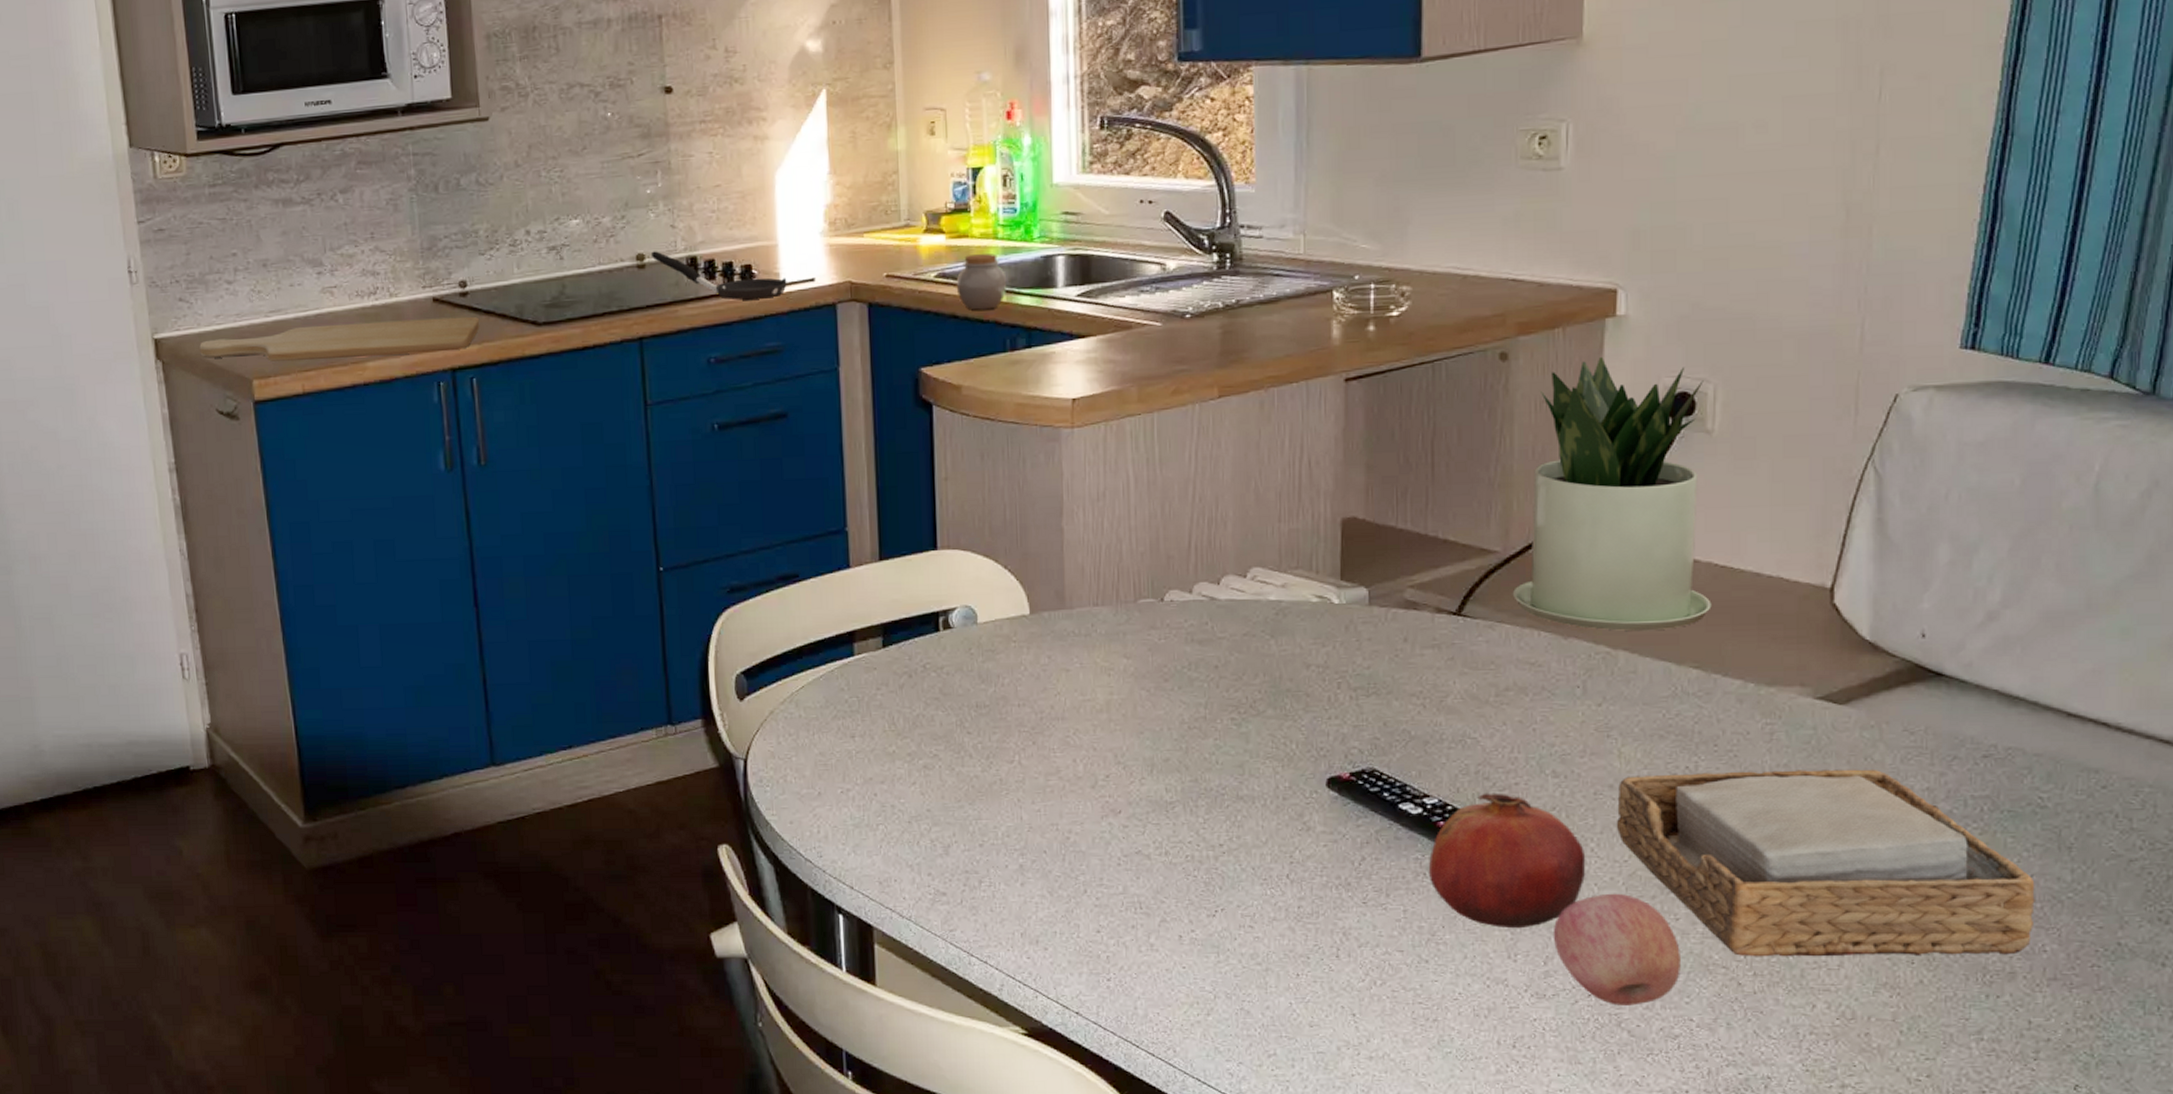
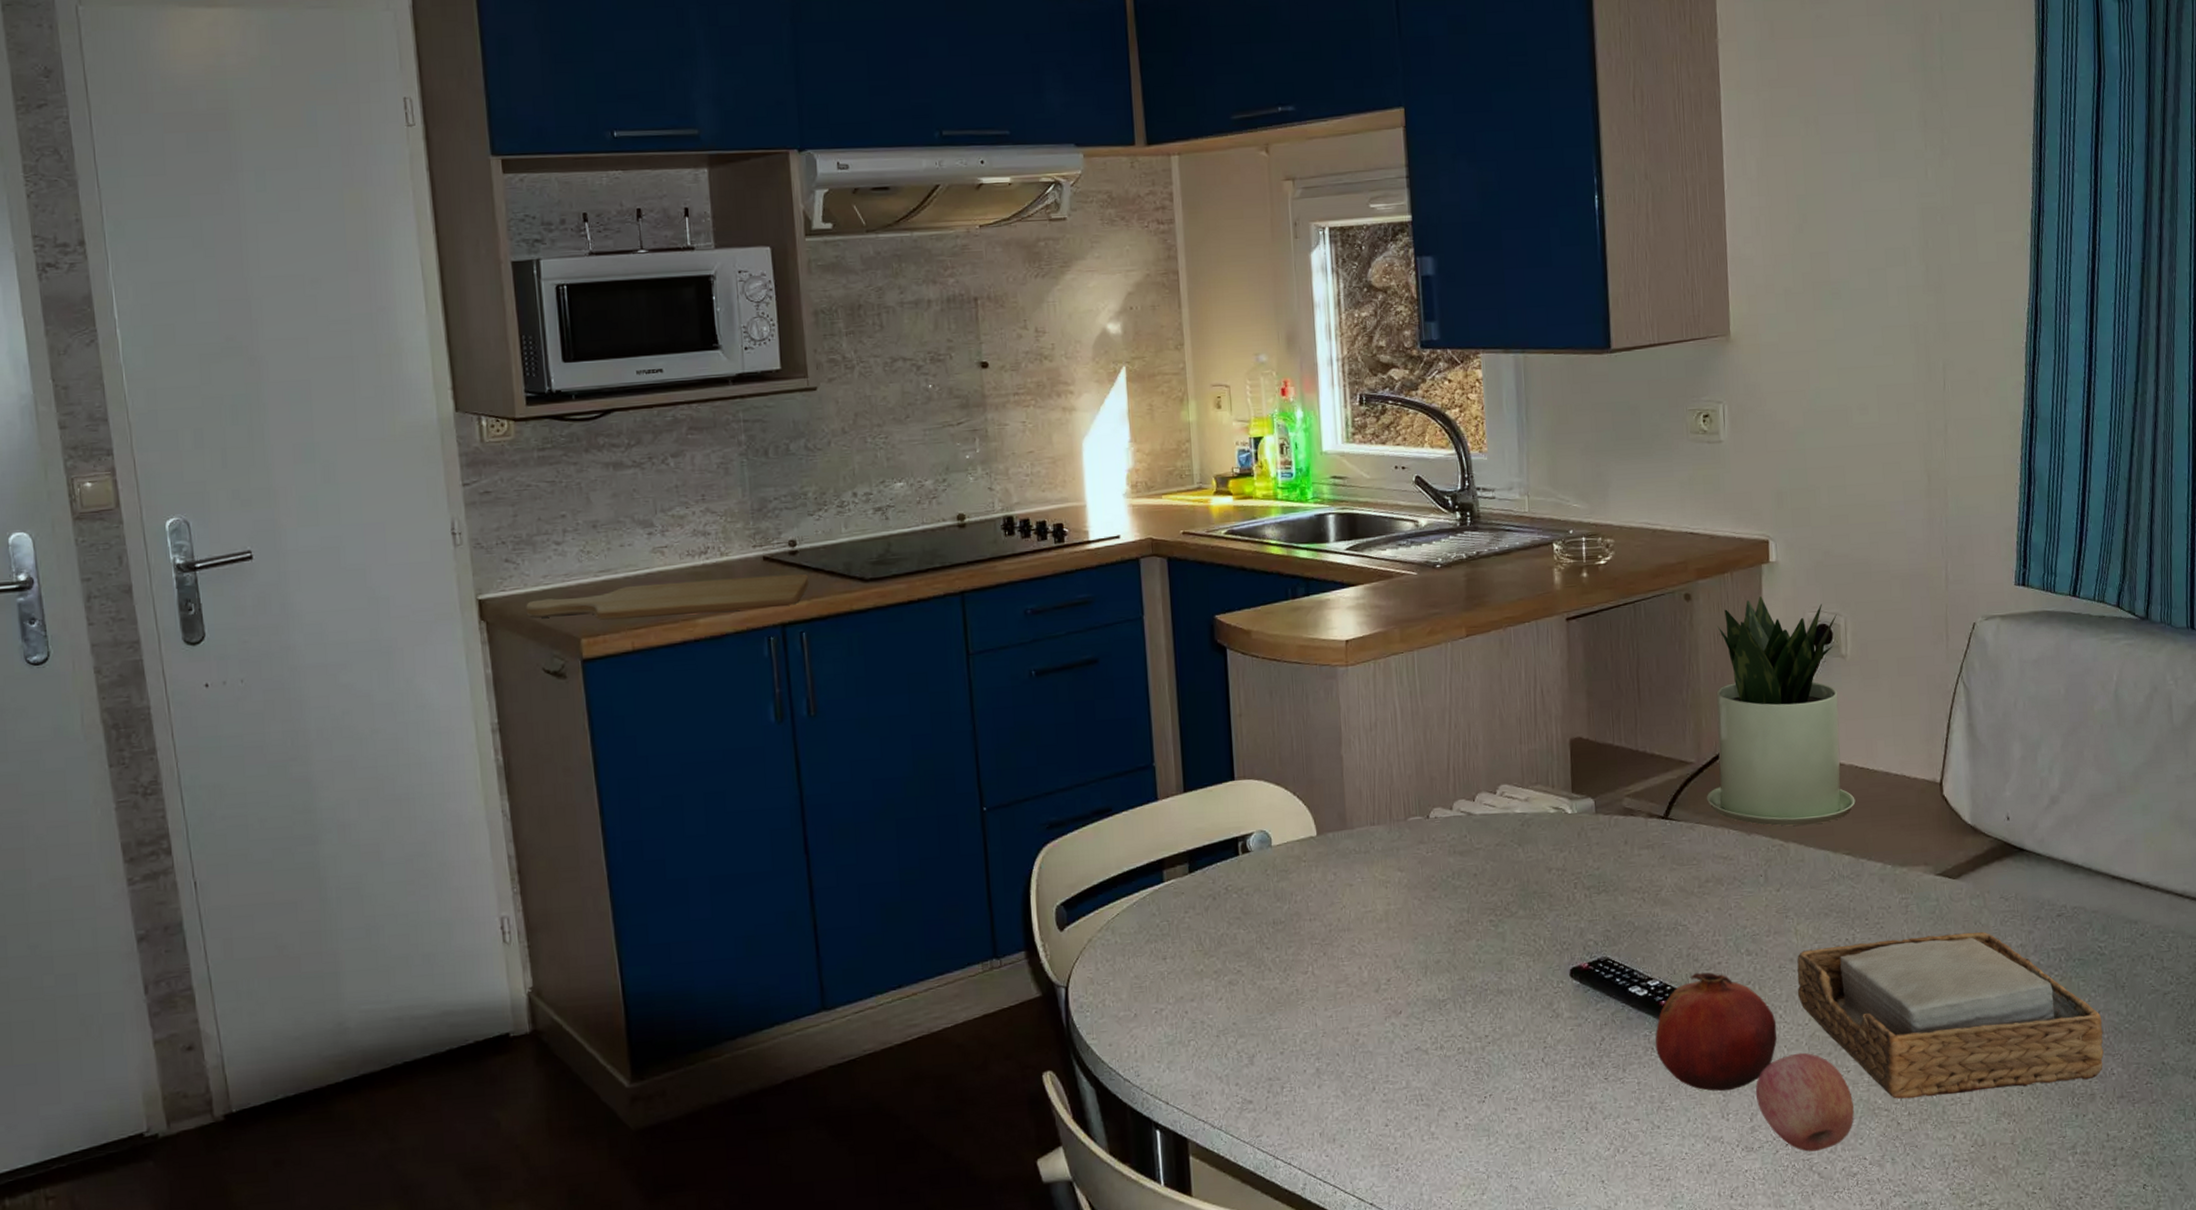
frying pan: present [650,251,787,300] -> none [970,511,1095,556]
jar: present [956,253,1007,310] -> none [1243,512,1287,563]

